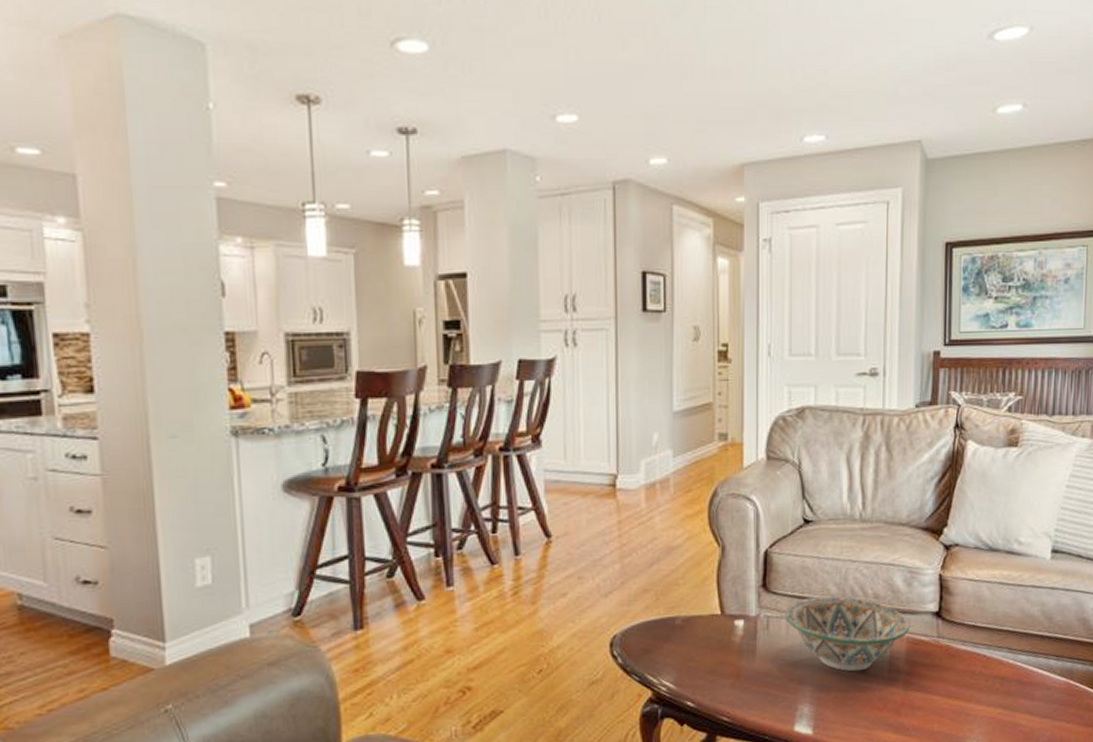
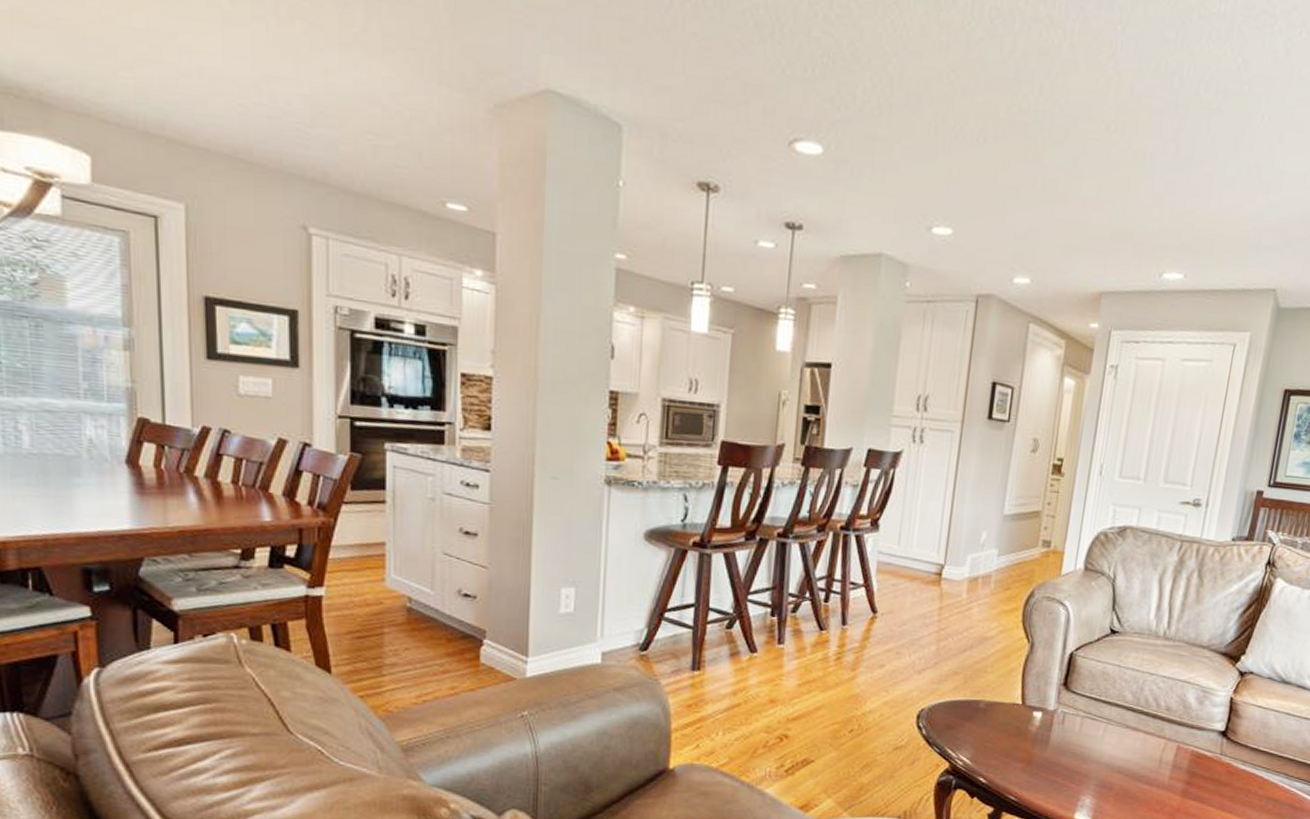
decorative bowl: present [785,596,910,672] -> none [1080,701,1196,774]

